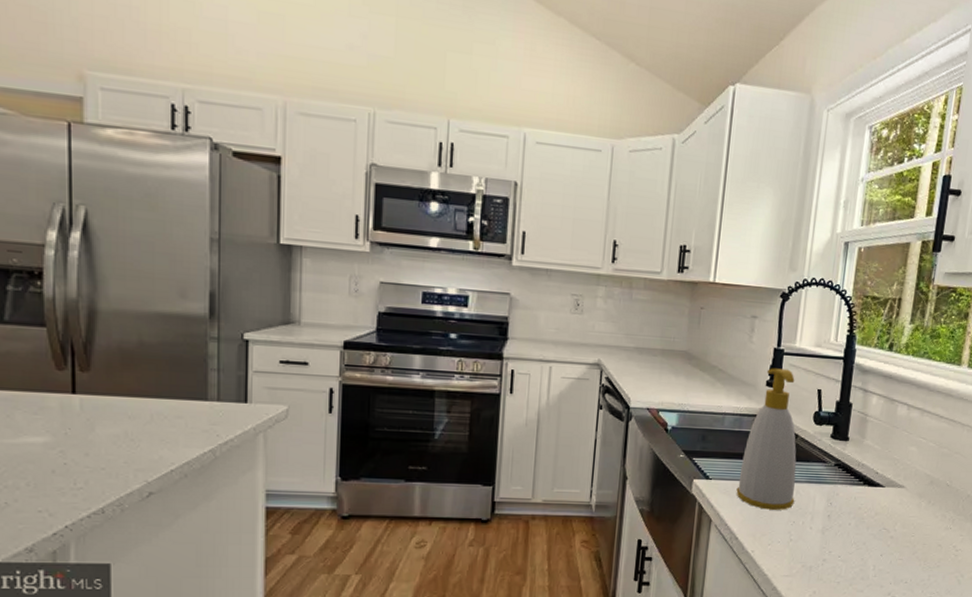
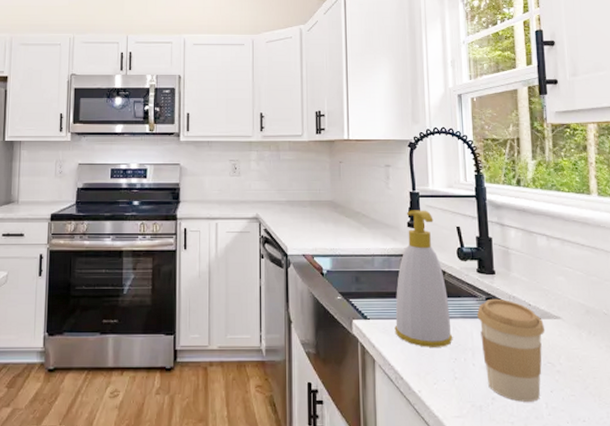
coffee cup: none [821,465,888,564] -> present [477,298,545,402]

